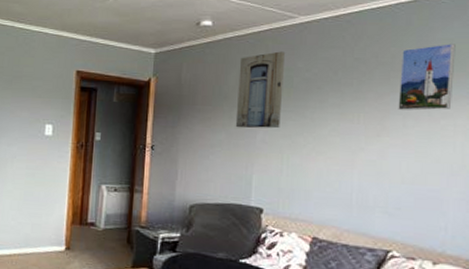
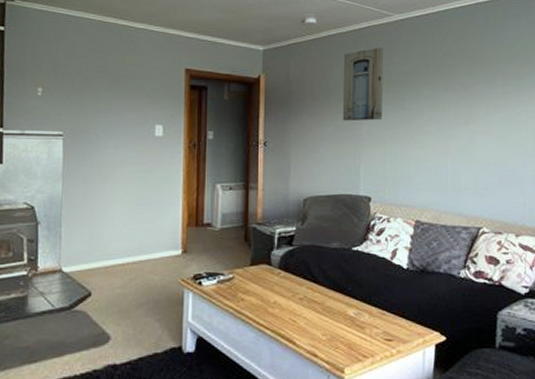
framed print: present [398,43,456,111] -> none [481,39,524,99]

